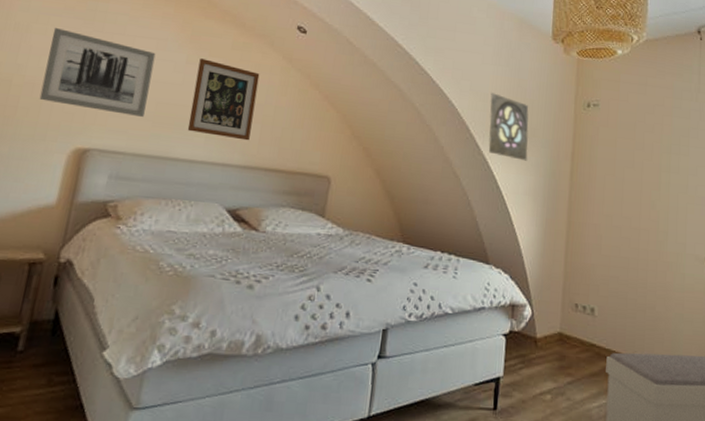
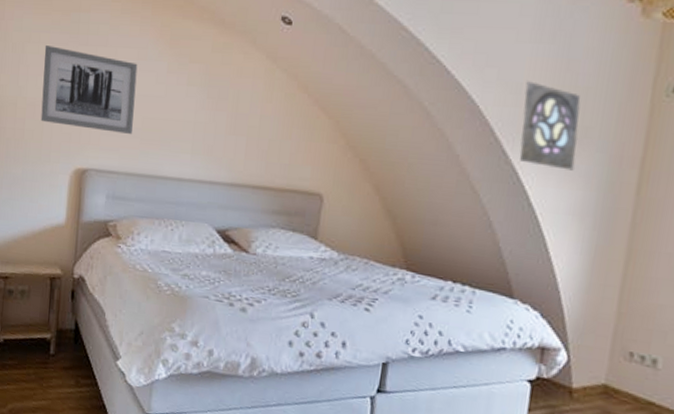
wall art: present [187,58,260,141] -> none [173,66,243,156]

